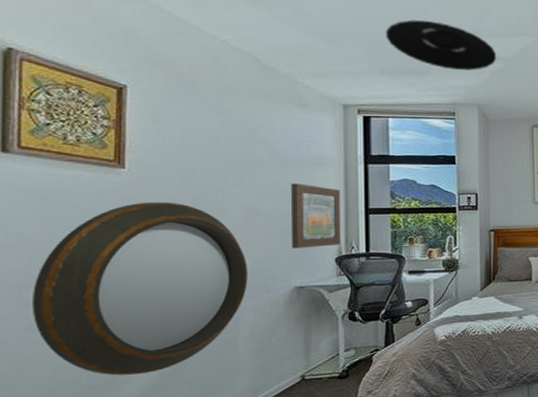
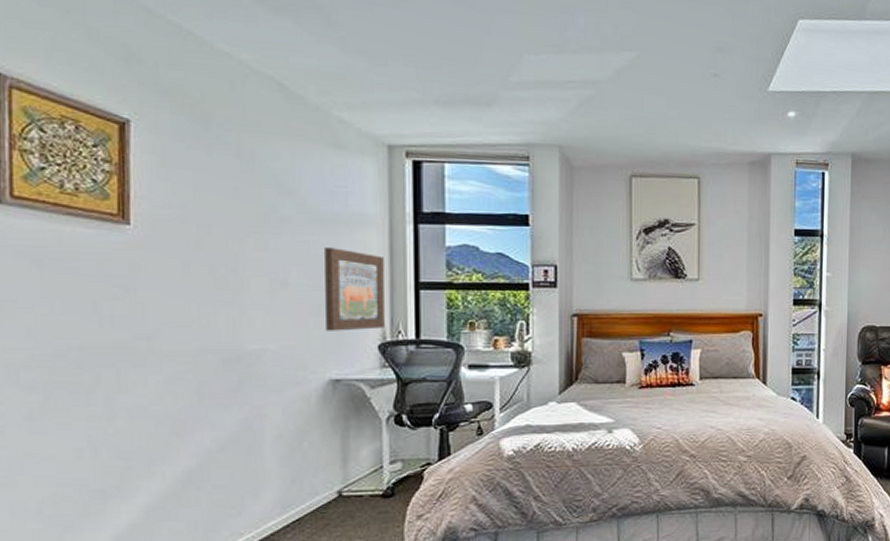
home mirror: present [31,202,248,376] -> none [31,267,274,479]
ceiling light: present [385,19,497,71] -> none [441,30,585,100]

